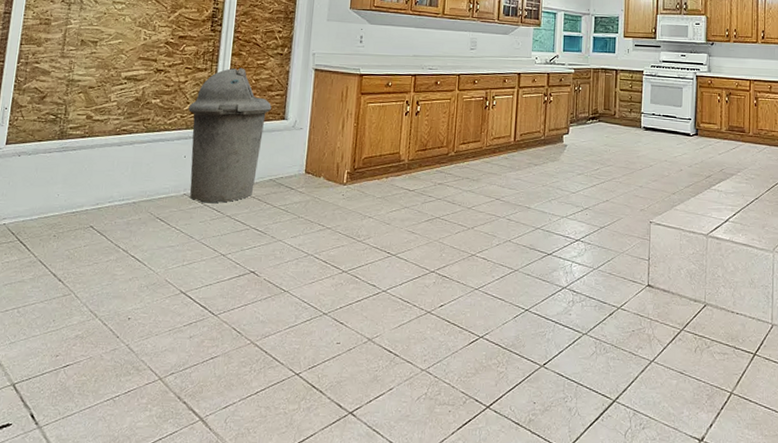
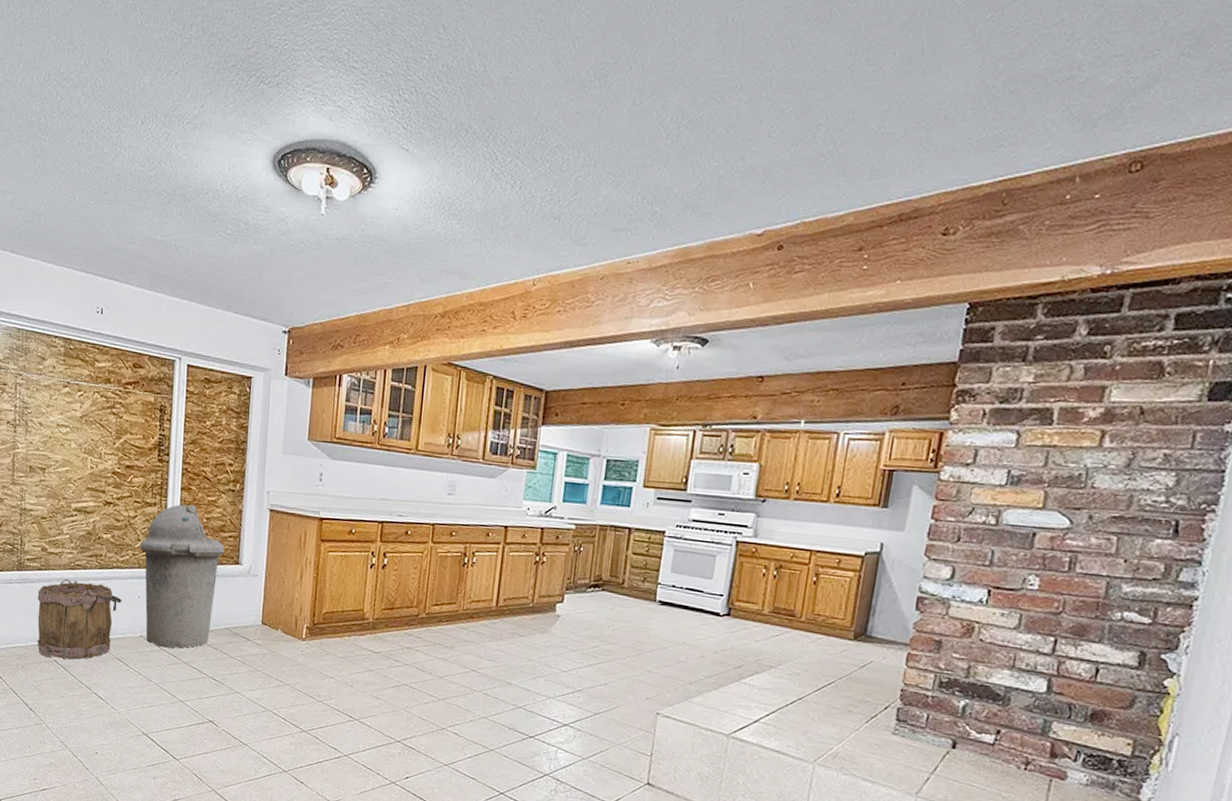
bucket: none [73,143,167,224] -> present [37,578,122,660]

